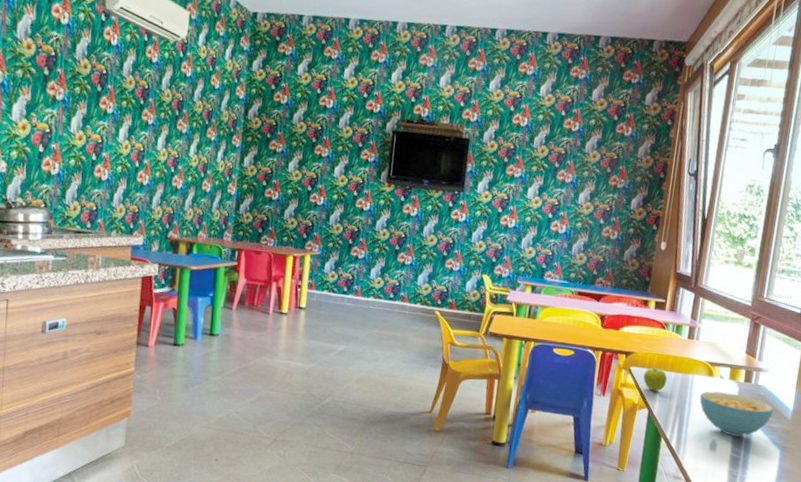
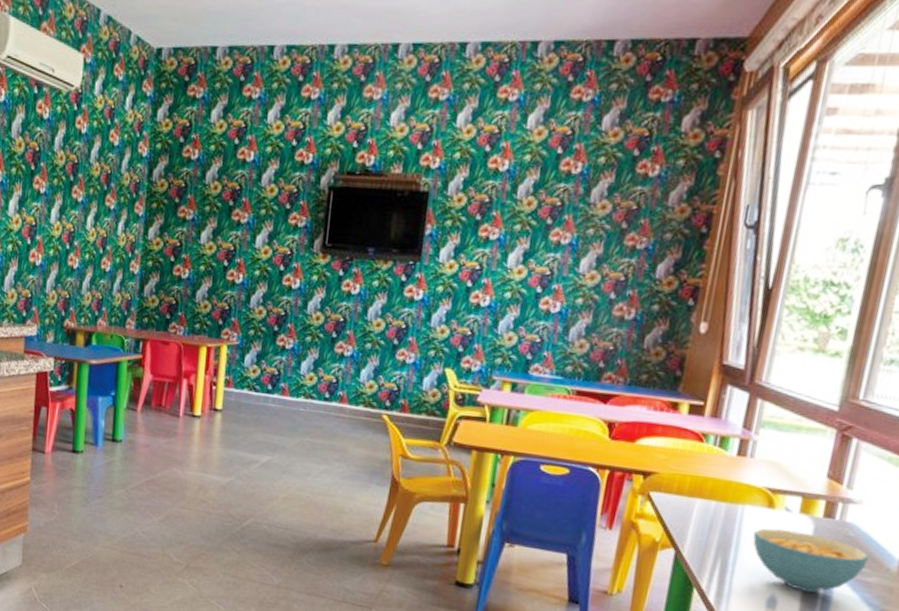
fruit: present [643,367,668,391] -> none [668,493,705,526]

